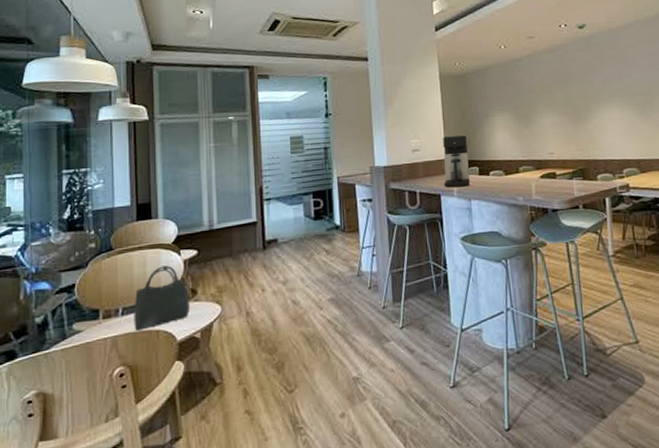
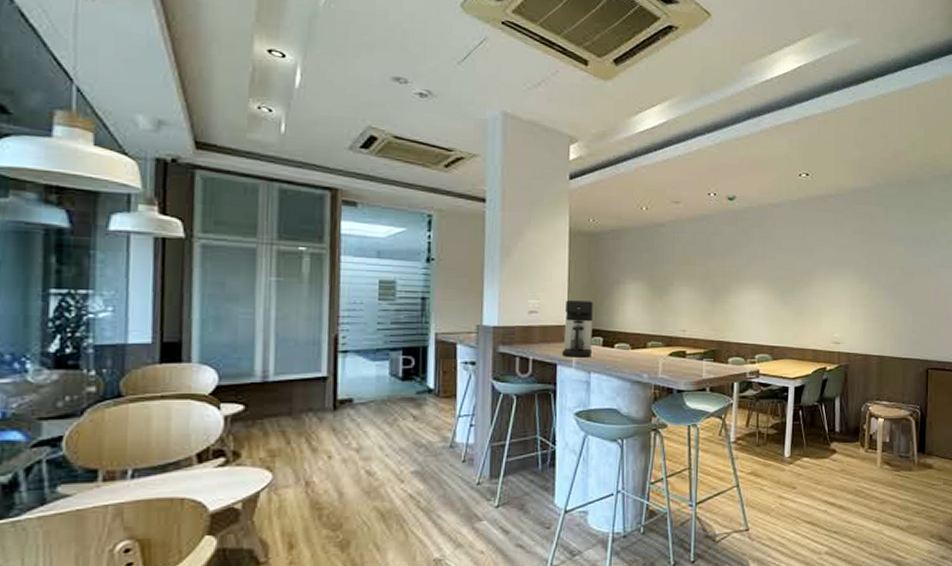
handbag: present [134,265,190,331] -> none [148,421,230,498]

